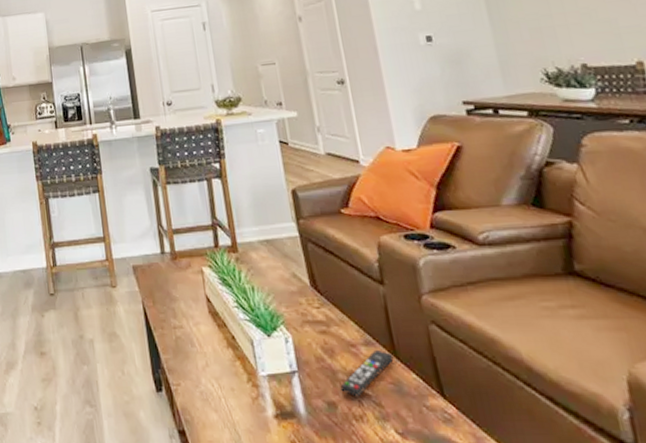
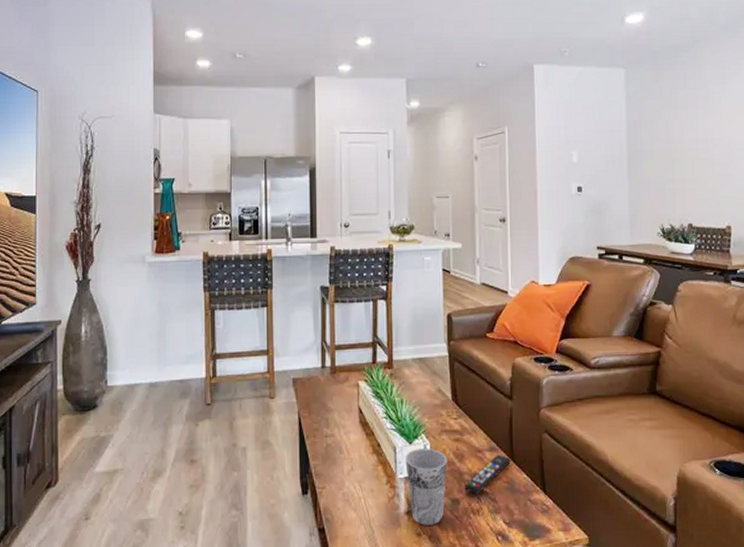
cup: none [265,342,320,432] -> present [405,449,448,525]

